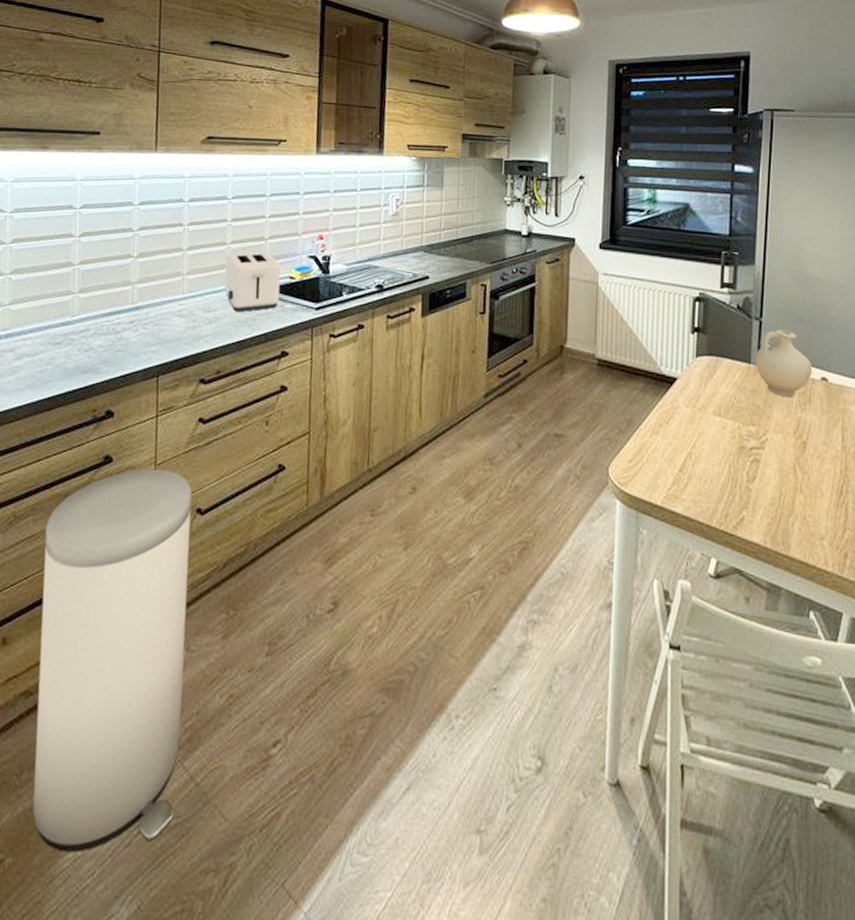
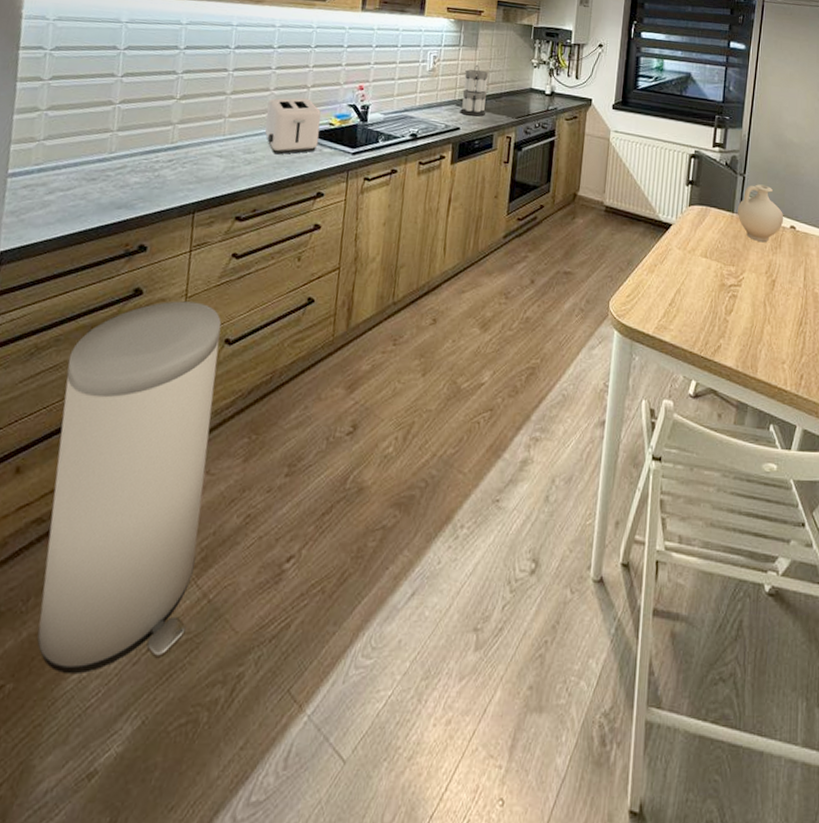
spice rack: none [428,206,457,263] -> present [460,64,489,117]

